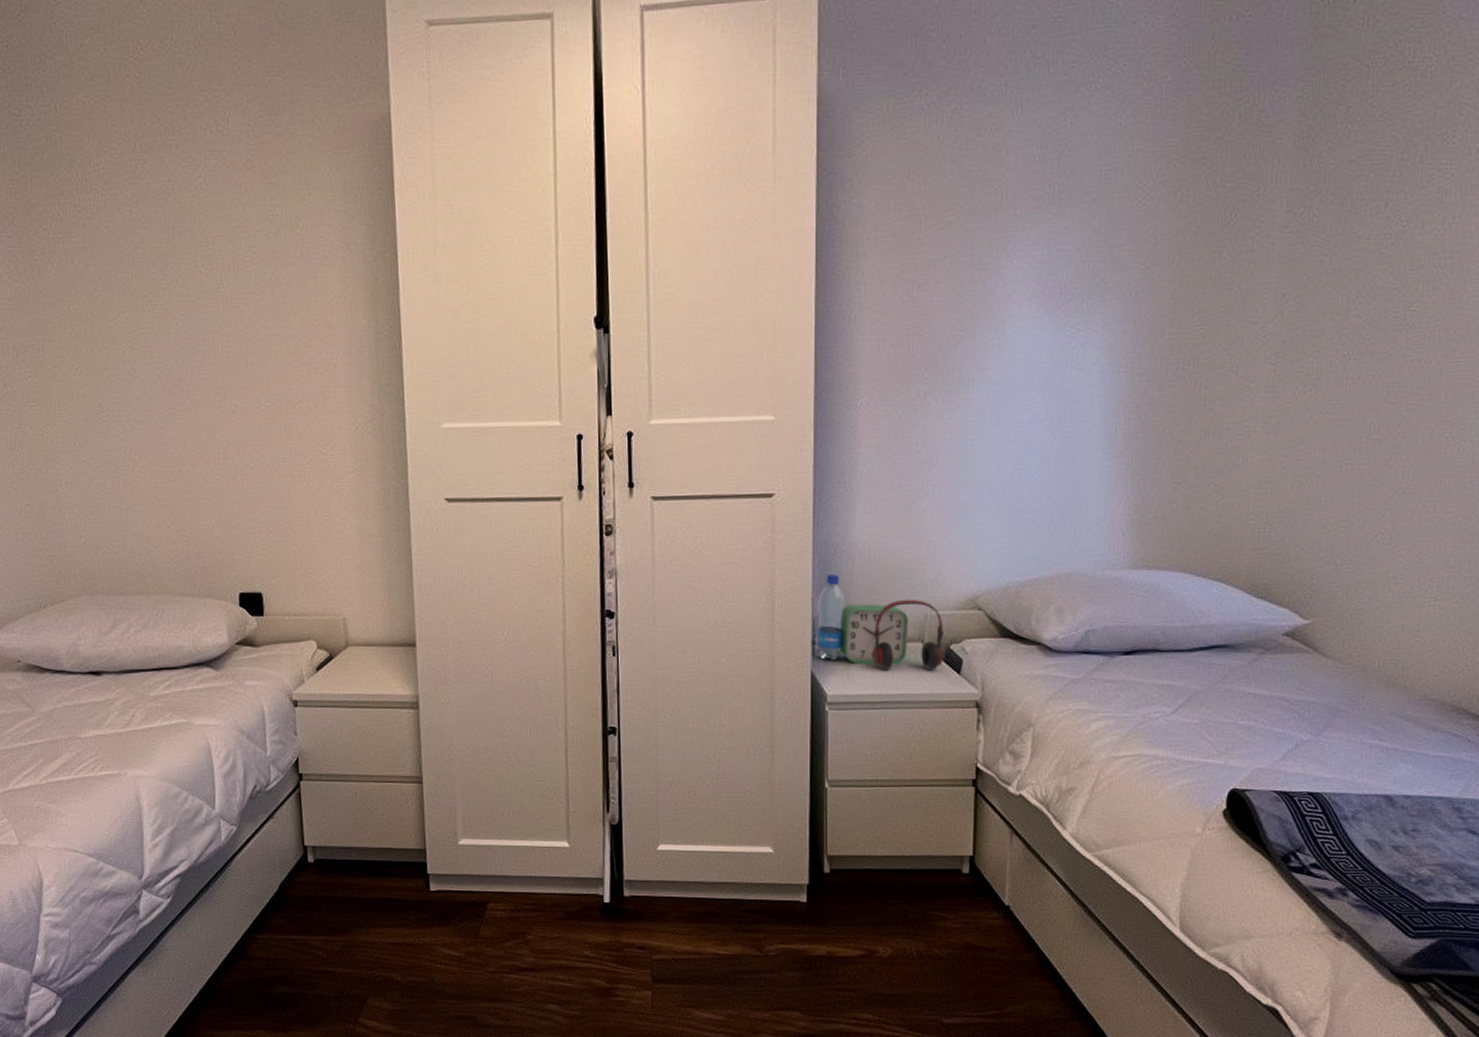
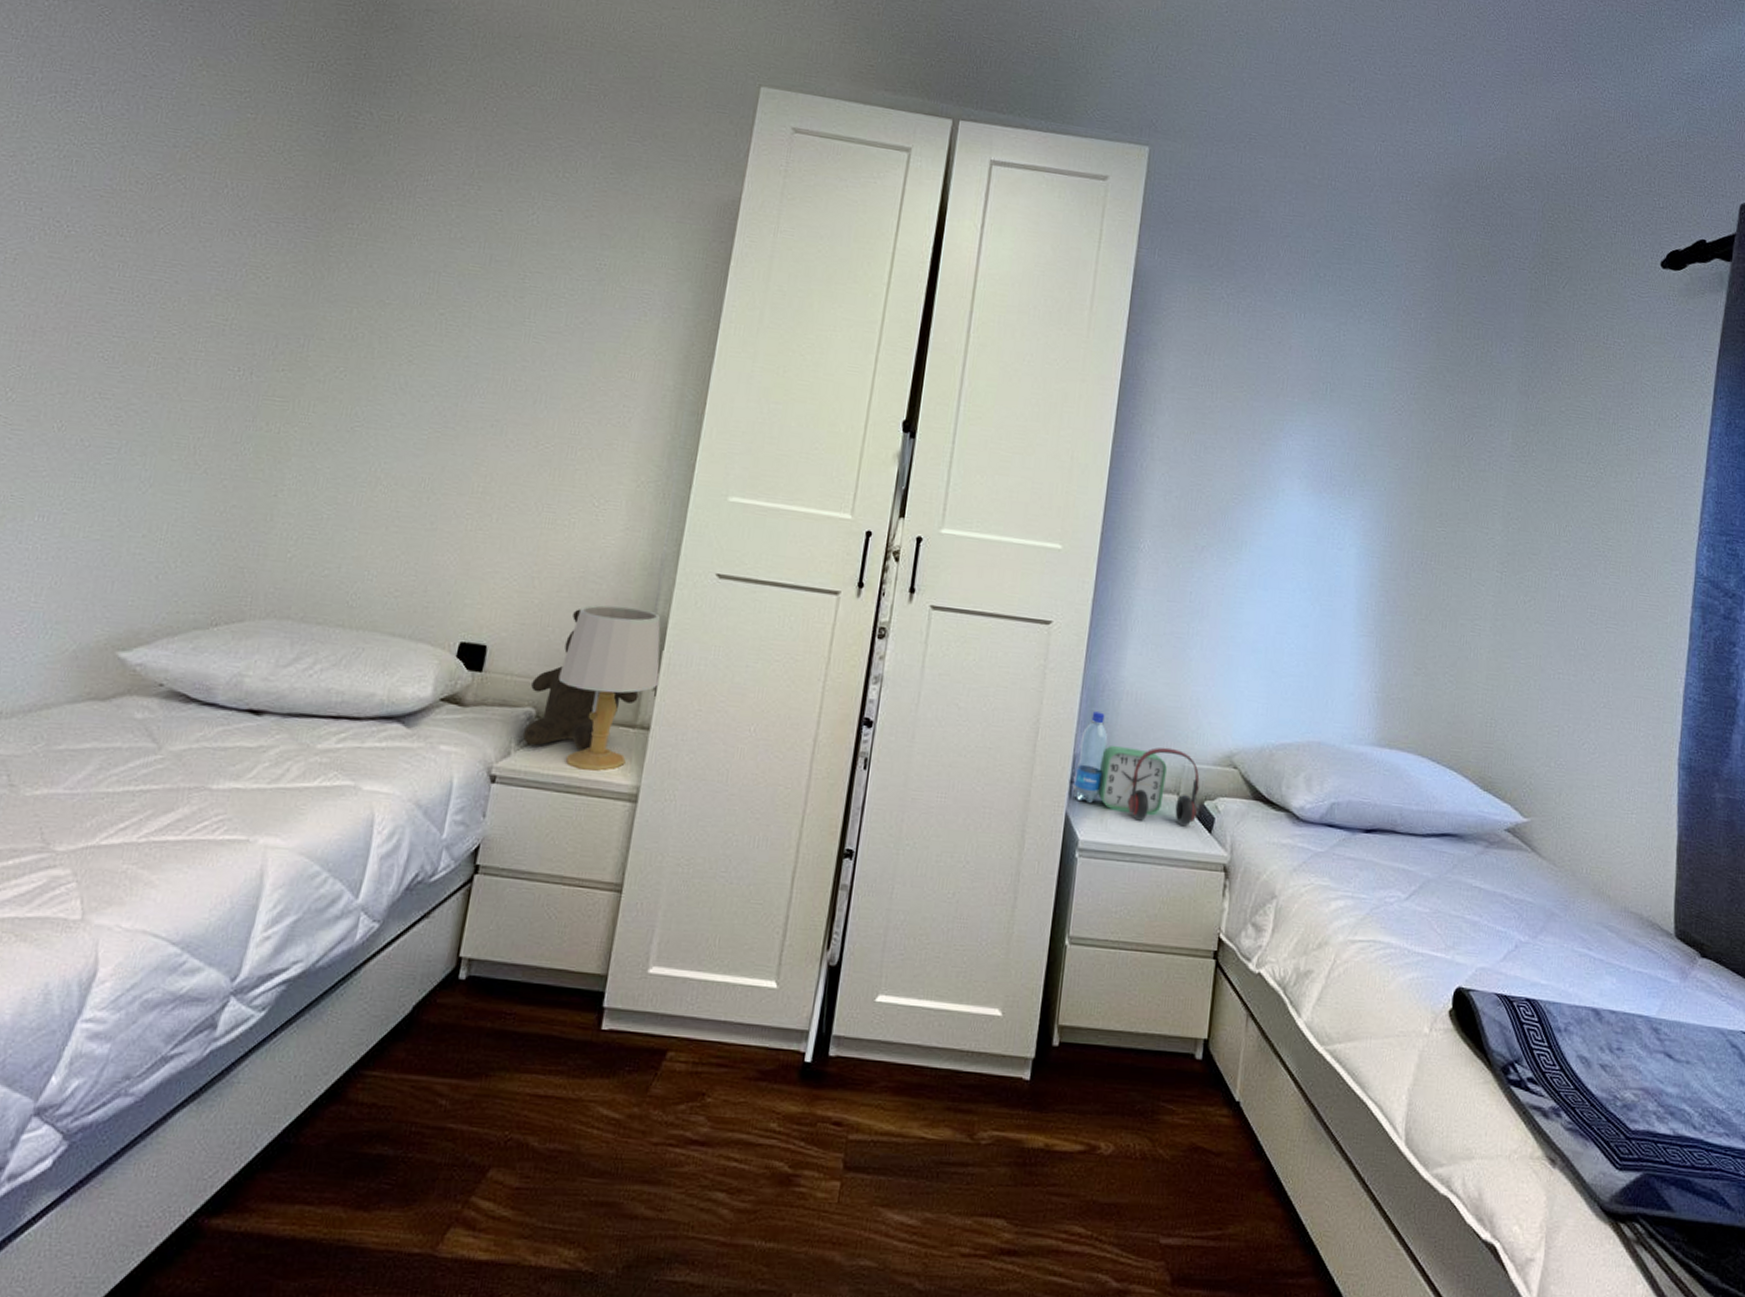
teddy bear: none [307,549,400,672] -> present [523,609,639,752]
table lamp: none [328,540,415,687] -> present [558,605,661,771]

